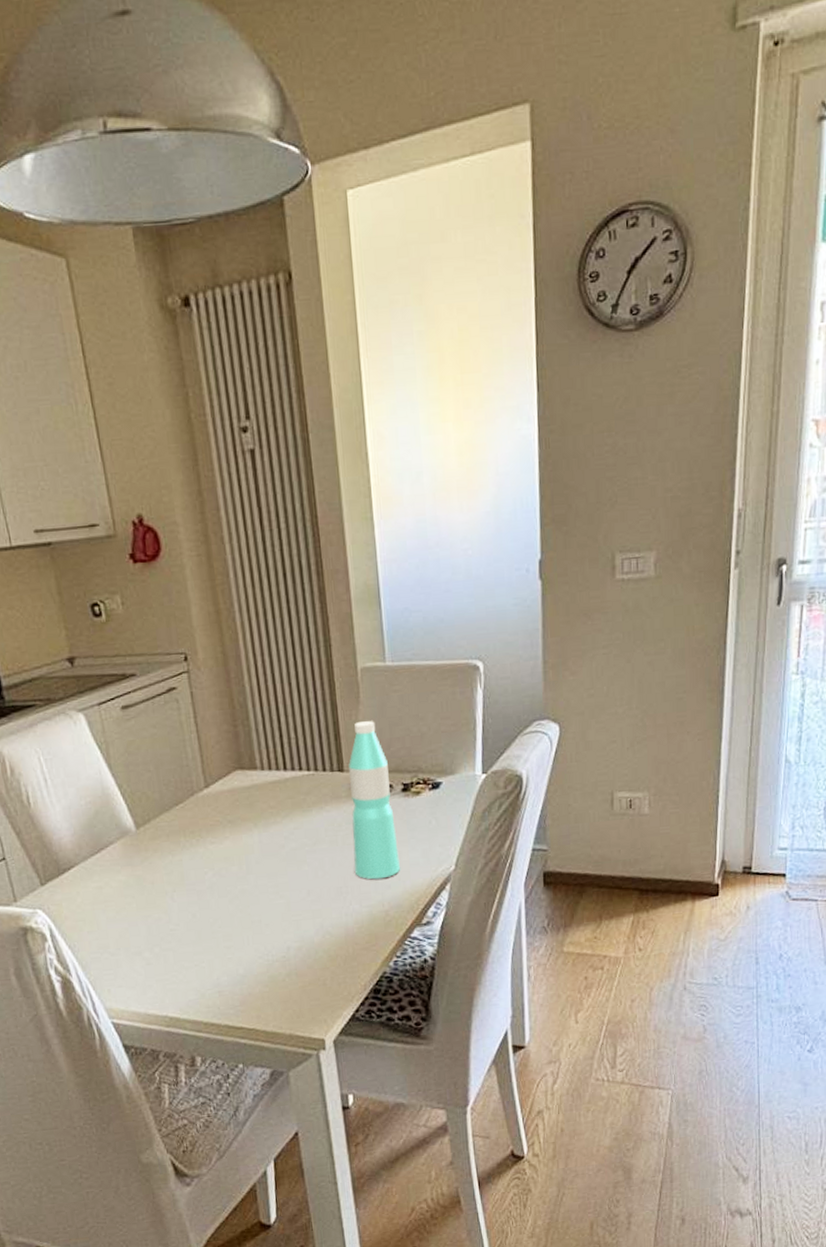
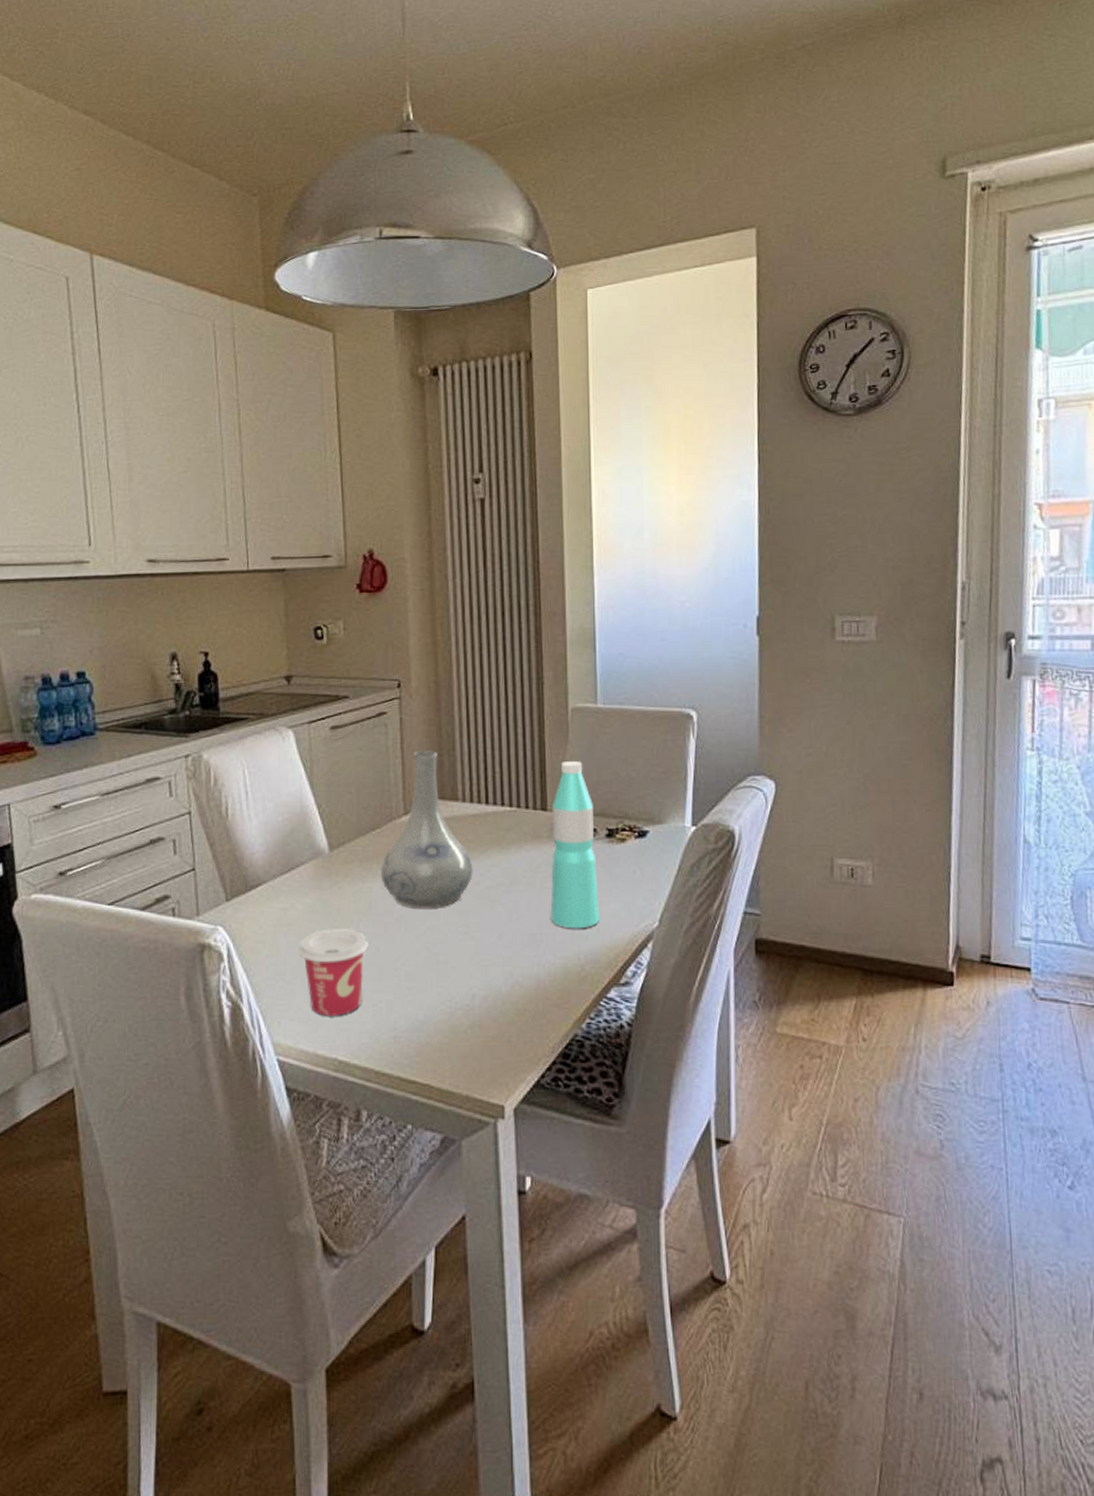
cup: none [118,899,185,980] -> present [299,927,368,1016]
vase: none [188,722,278,875] -> present [381,750,473,908]

